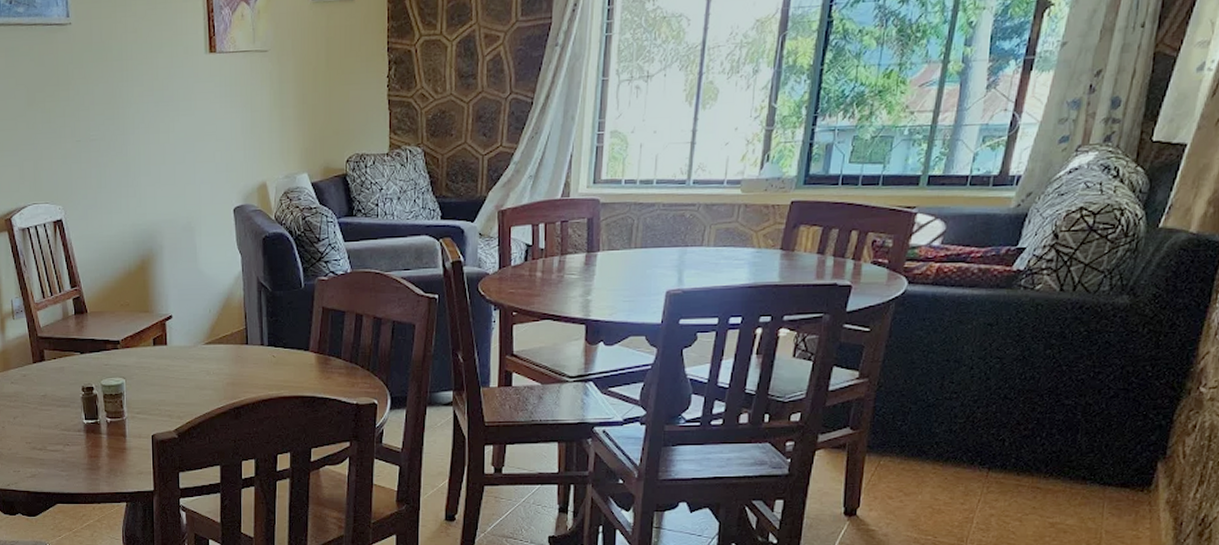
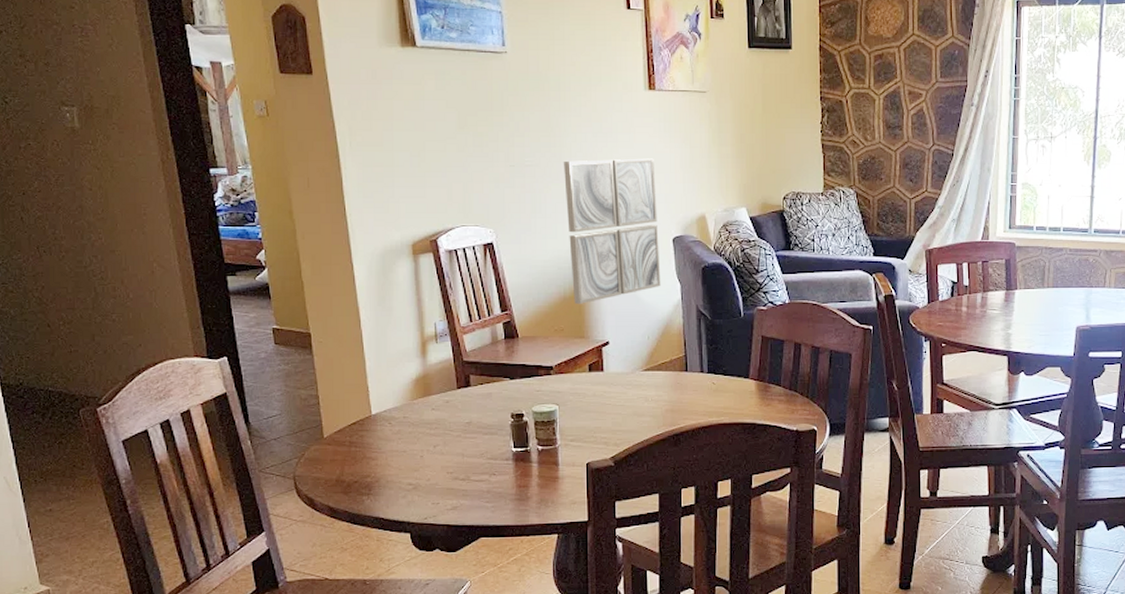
wall art: none [126,125,222,278] -> present [563,158,661,304]

